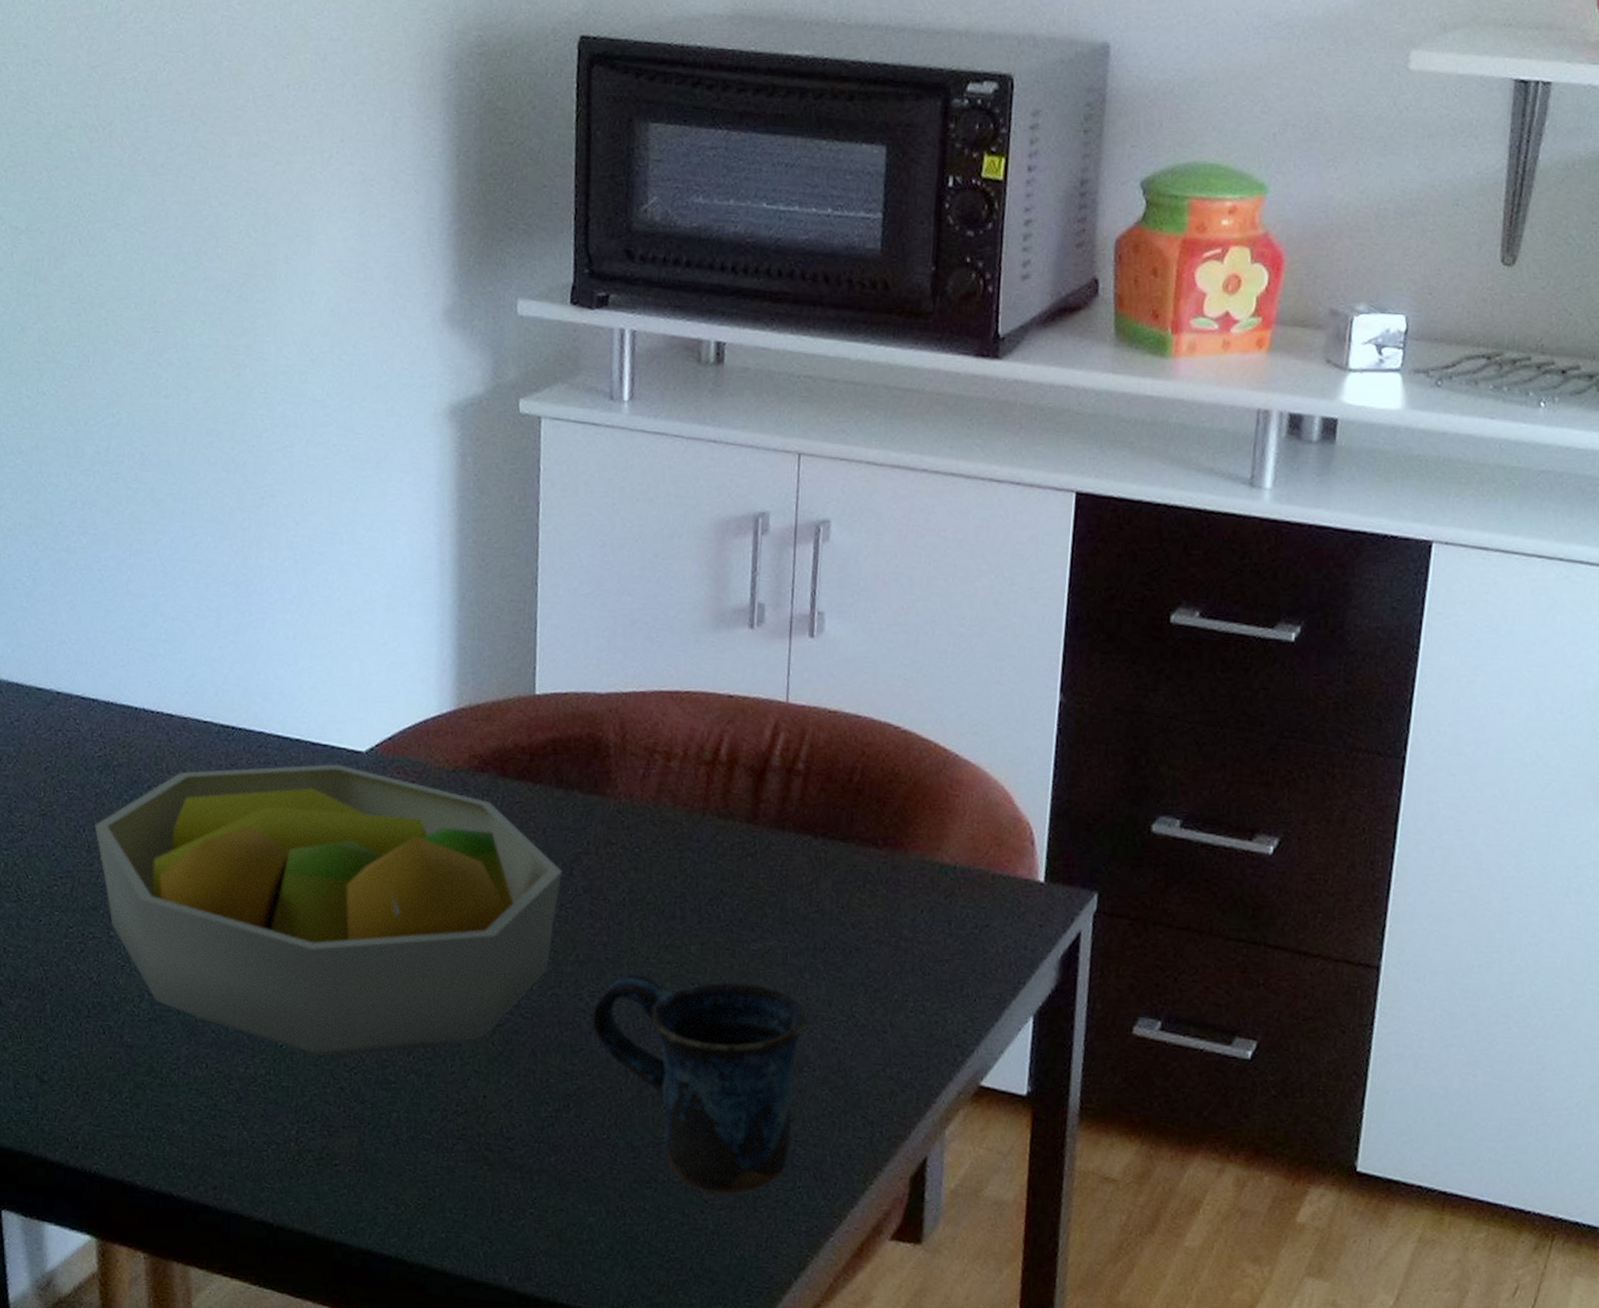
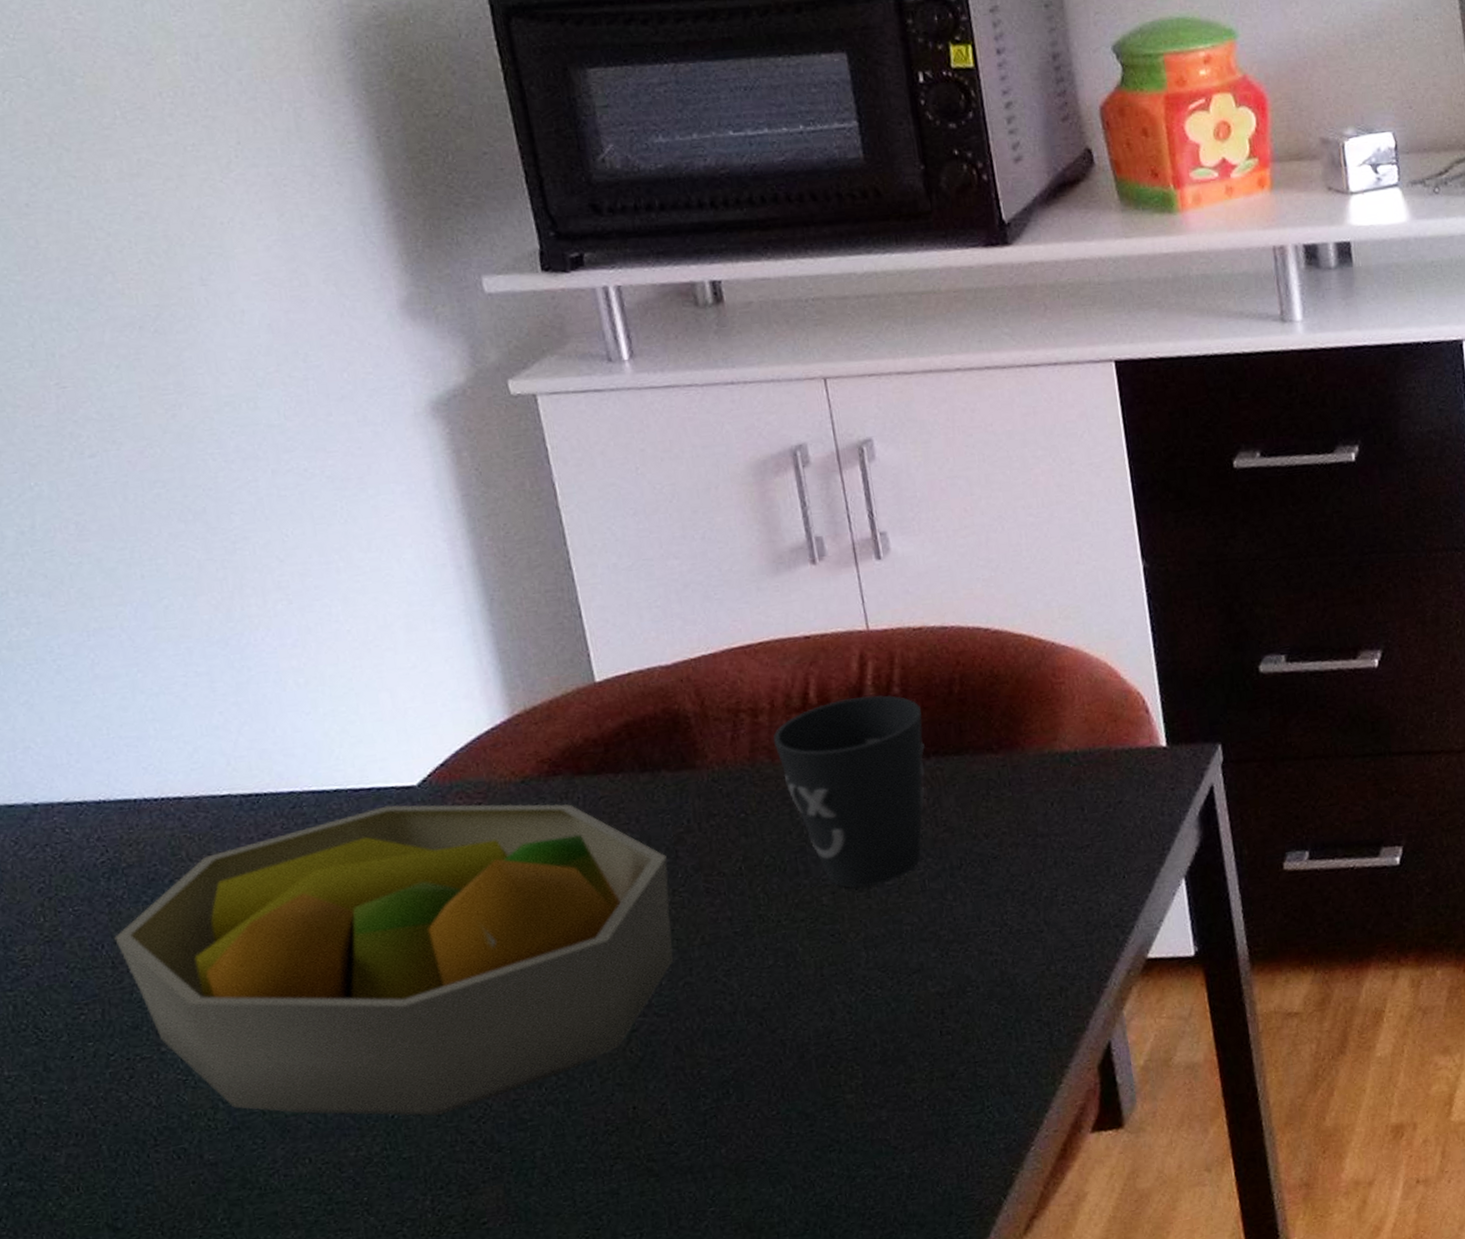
mug: present [591,974,808,1194] -> none [731,917,971,1138]
mug: none [679,762,820,948] -> present [773,694,926,888]

